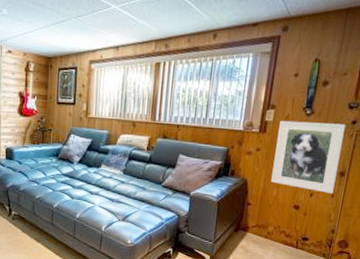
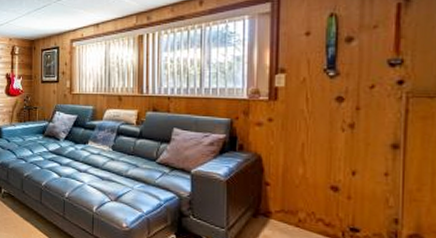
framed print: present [271,120,346,193] -> none [293,85,388,171]

